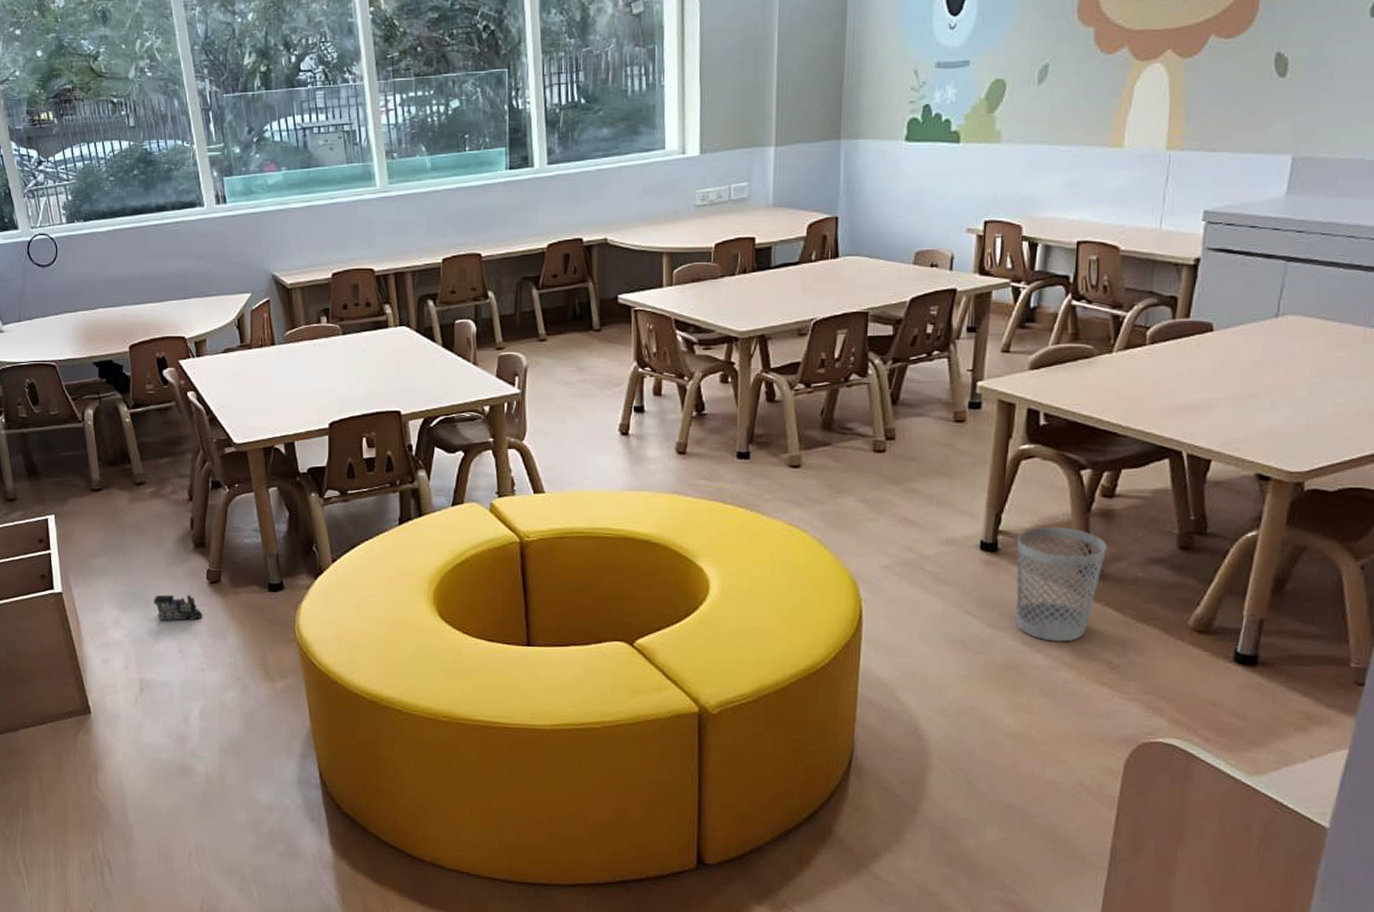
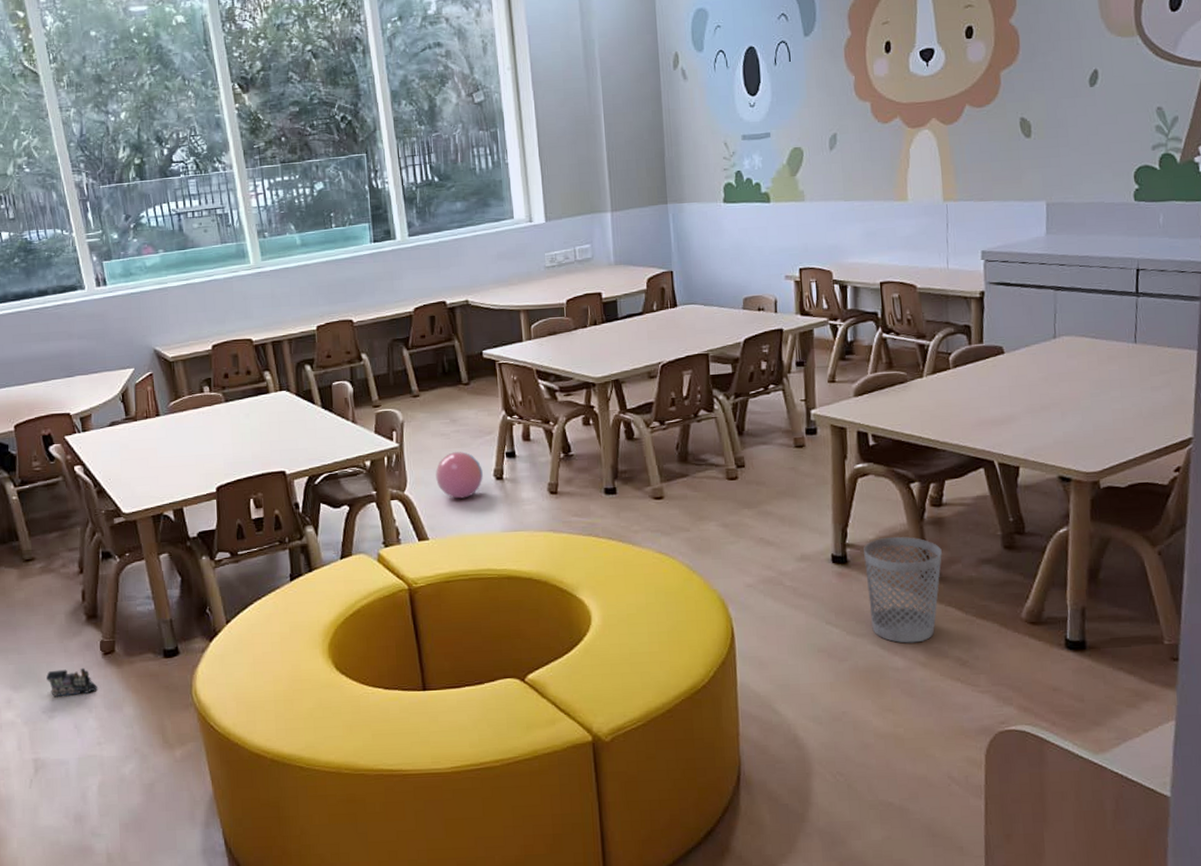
ball: none [557,403,607,452] -> present [436,451,483,499]

